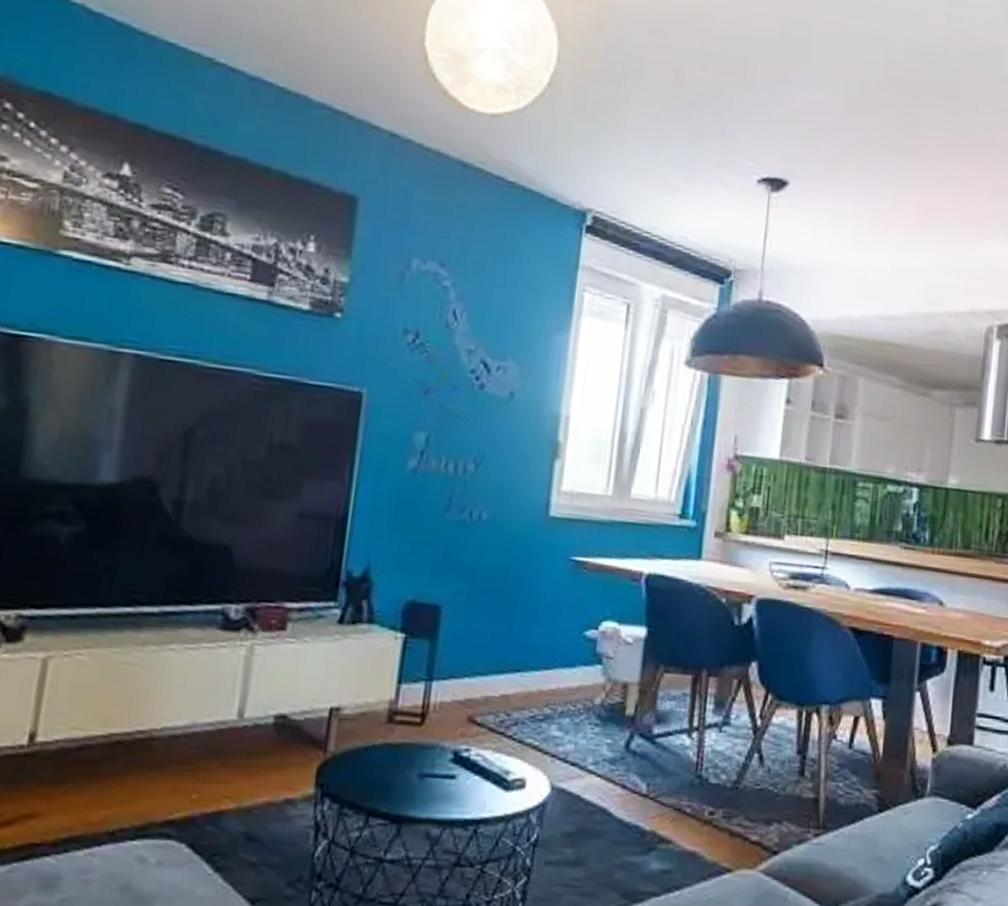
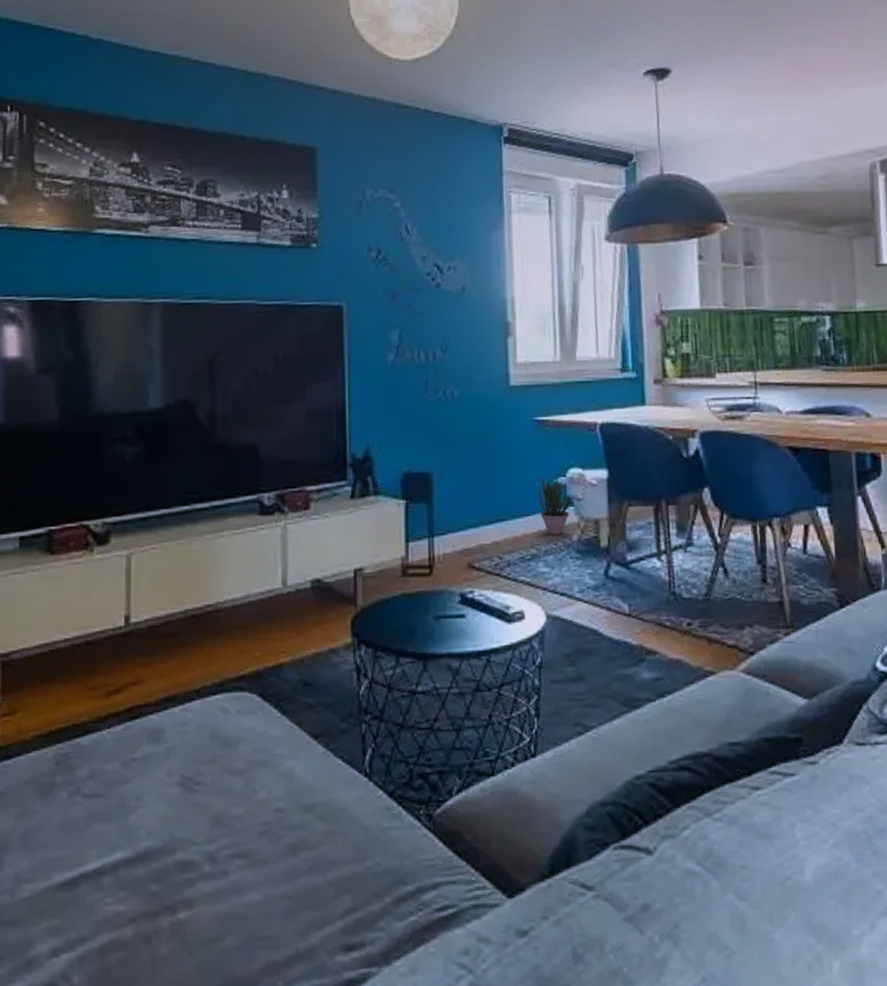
potted plant: none [562,627,603,696] -> present [538,475,573,535]

